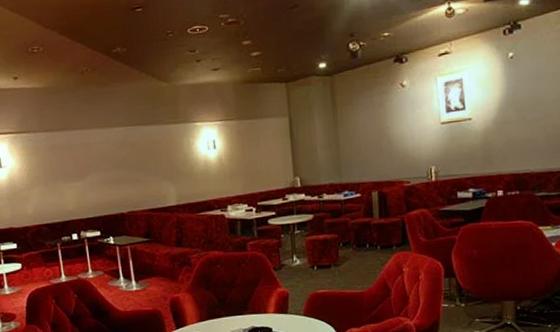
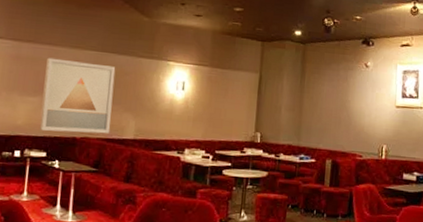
wall art: none [81,138,154,212] -> present [39,57,116,134]

